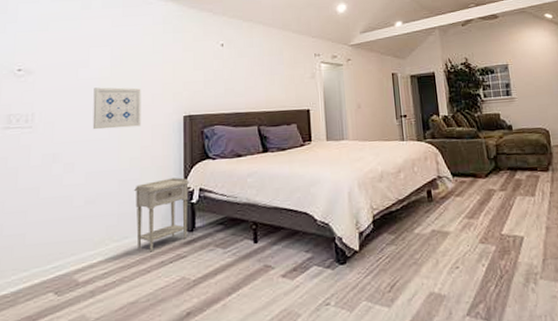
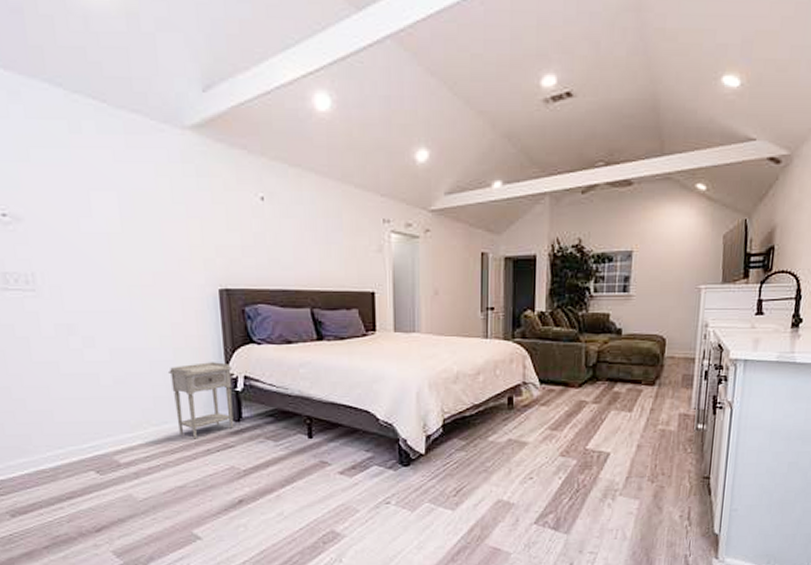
wall art: present [92,87,141,130] -> none [103,245,168,299]

